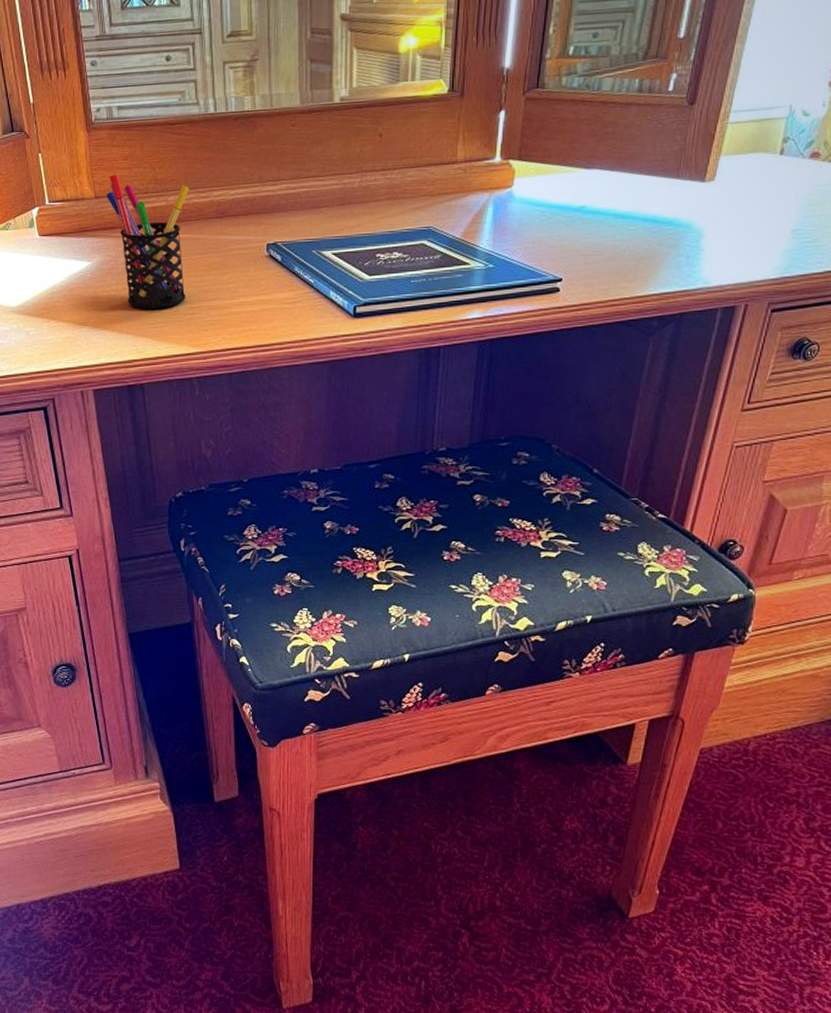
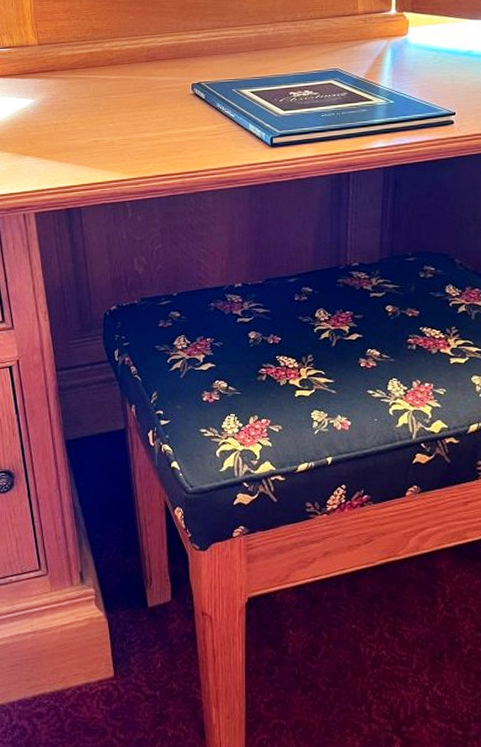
pen holder: present [106,174,190,309] -> none [48,24,123,141]

